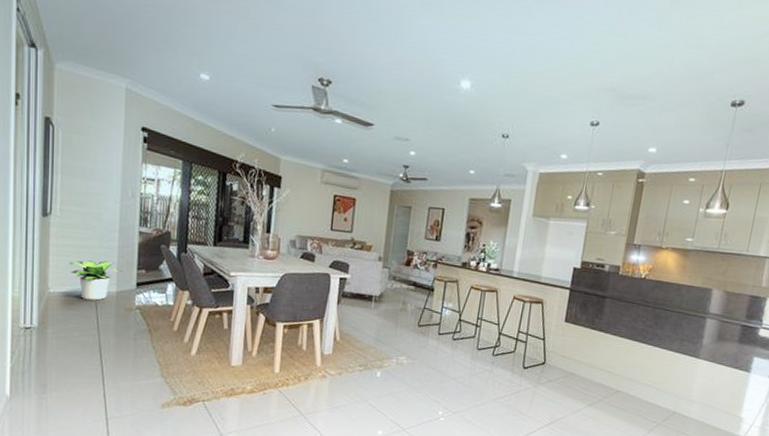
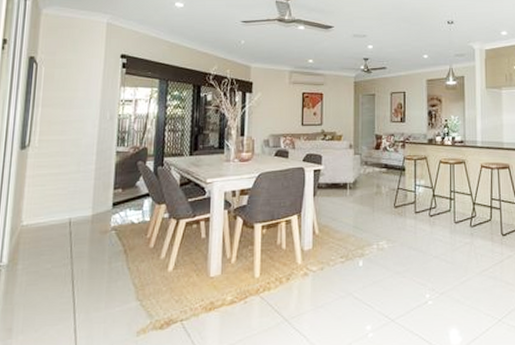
potted plant: present [68,260,123,300] -> none [44,185,99,227]

